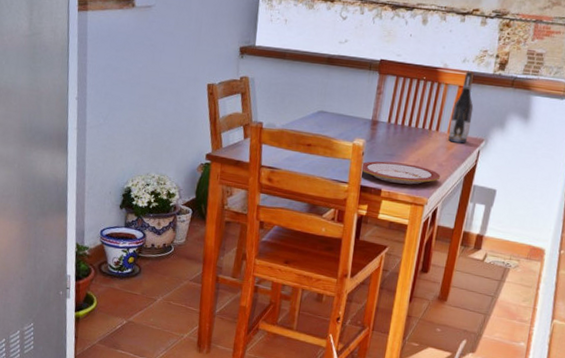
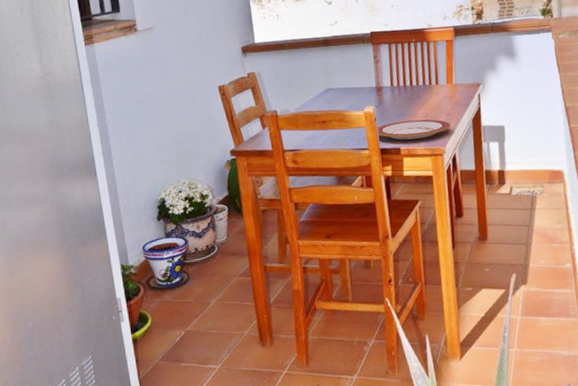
wine bottle: present [448,71,474,144] -> none [446,26,466,92]

